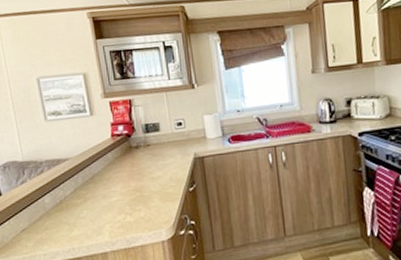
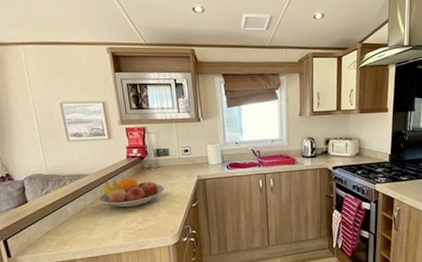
fruit bowl: none [80,159,156,197] -> present [98,177,165,208]

